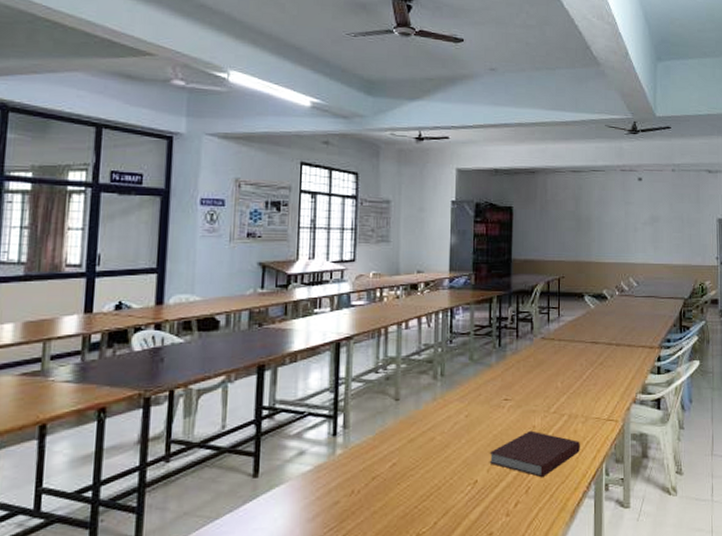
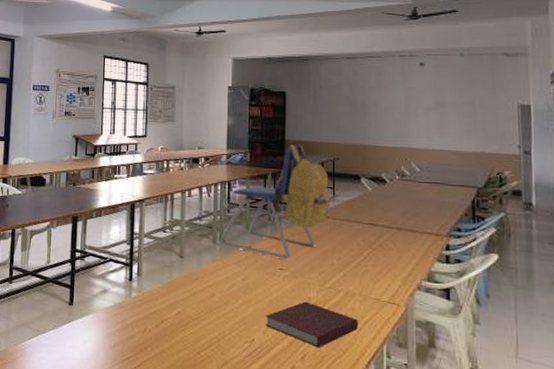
backpack: none [442,263,555,388] -> present [221,144,329,259]

